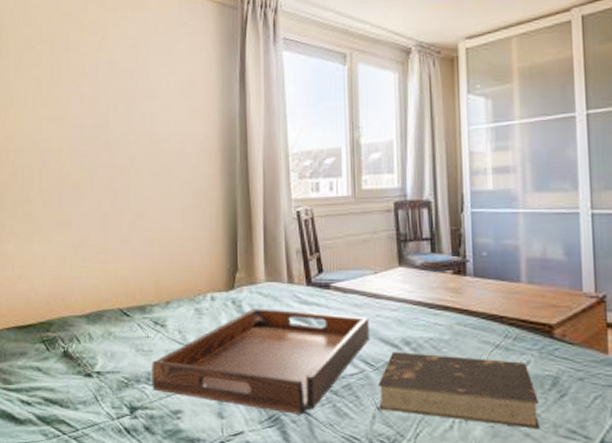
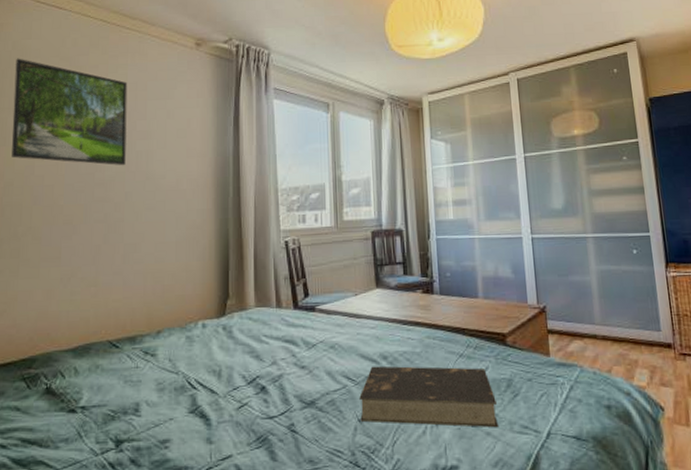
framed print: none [18,15,129,129] -> present [11,58,128,166]
serving tray: present [152,308,369,415] -> none [140,333,351,433]

